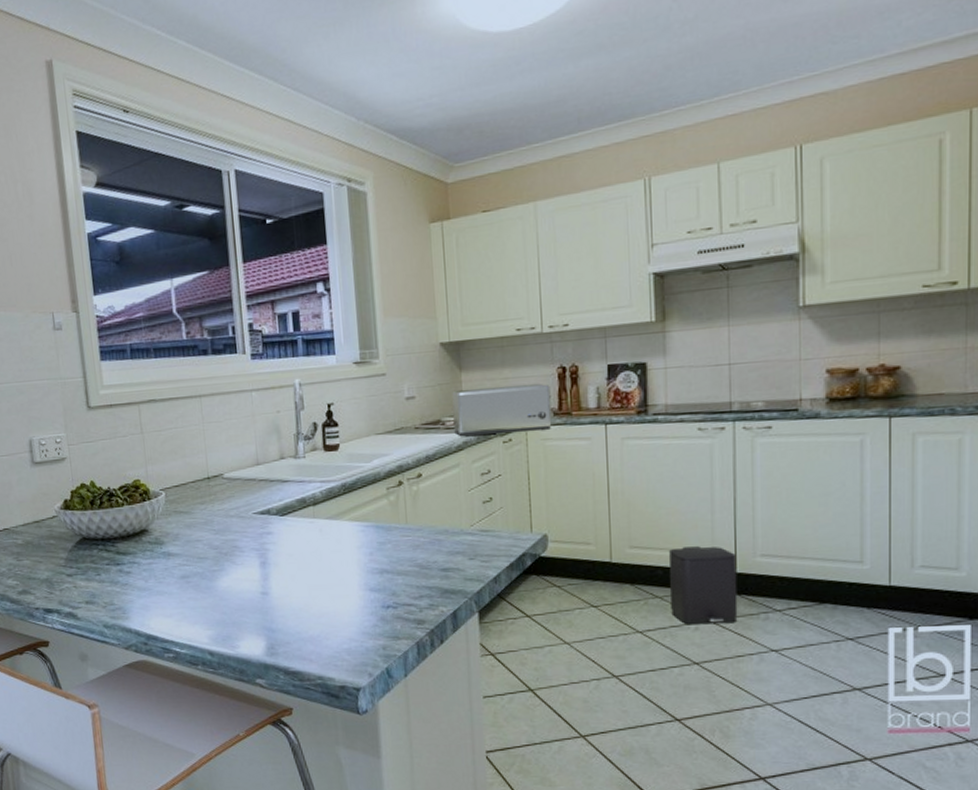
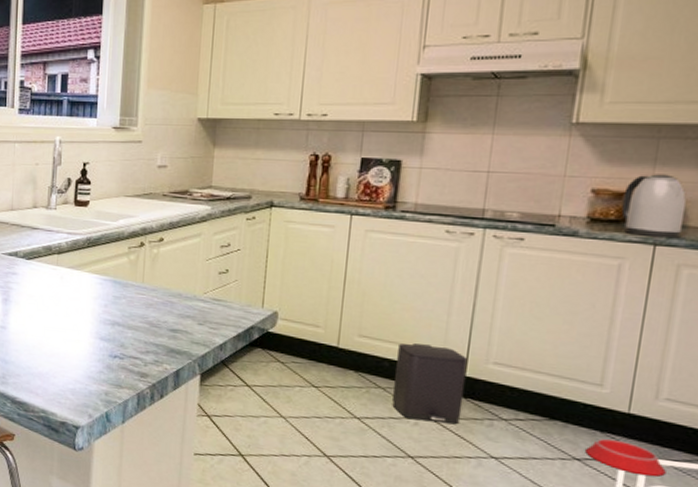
toaster: present [452,383,552,437] -> none [200,164,301,214]
kettle: none [855,346,913,410] -> present [621,174,687,239]
pet bowl: none [857,613,931,645] -> present [585,438,666,477]

